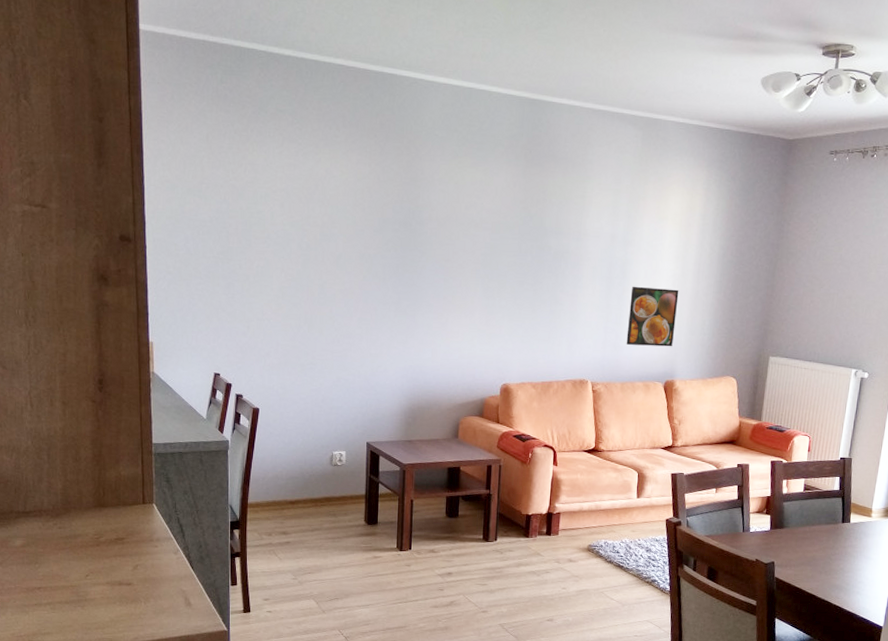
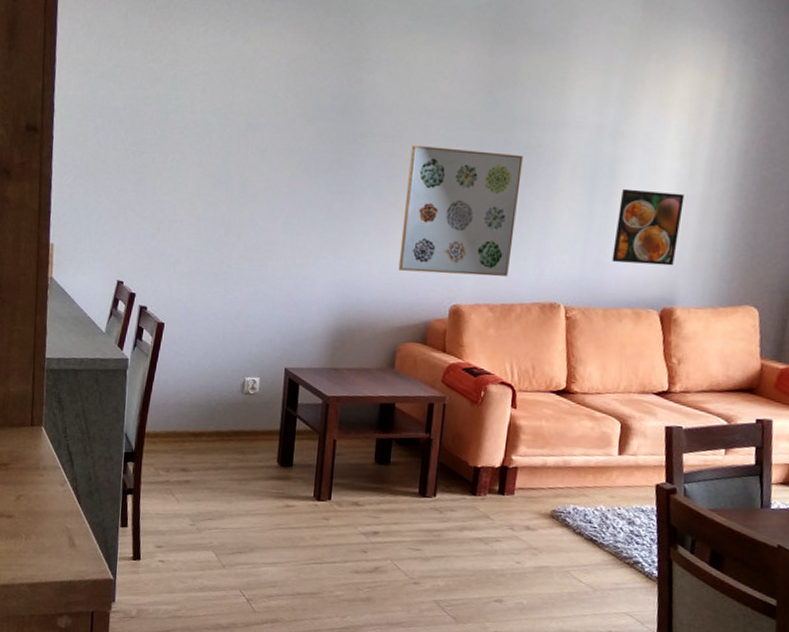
wall art: none [457,252,554,360] -> present [398,145,523,277]

